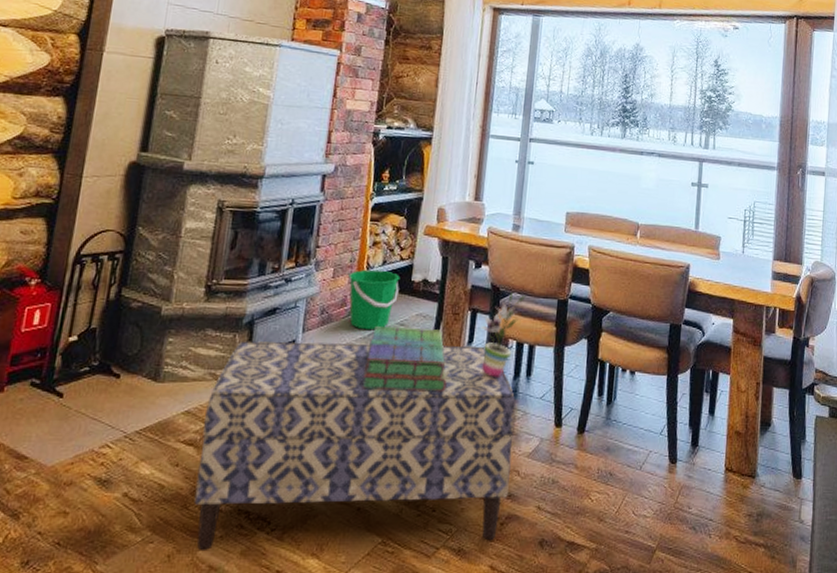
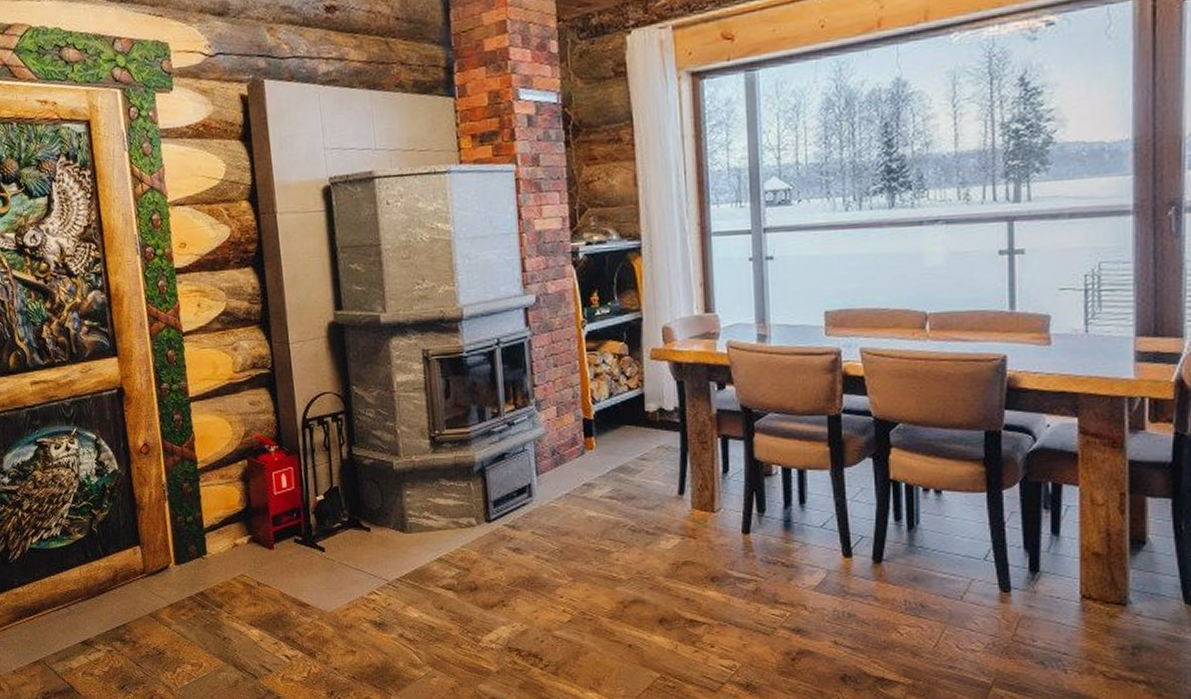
bench: present [194,341,516,552] -> none [456,475,796,685]
bucket: present [349,269,400,331] -> none [574,403,633,468]
stack of books: present [361,326,447,392] -> none [609,461,705,529]
potted plant: present [480,292,526,377] -> none [735,412,786,507]

